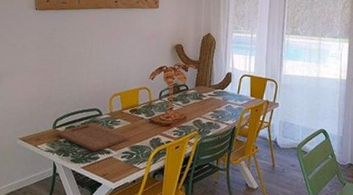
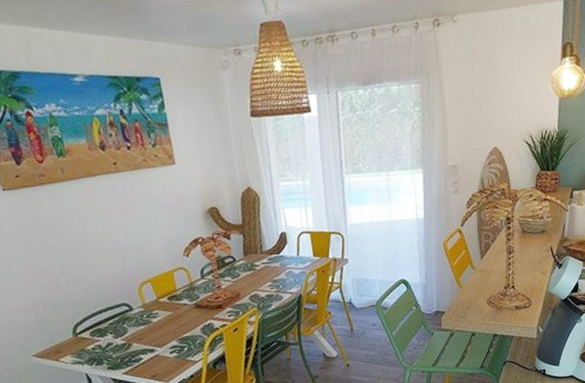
cutting board: present [57,123,131,152] -> none [81,320,176,353]

